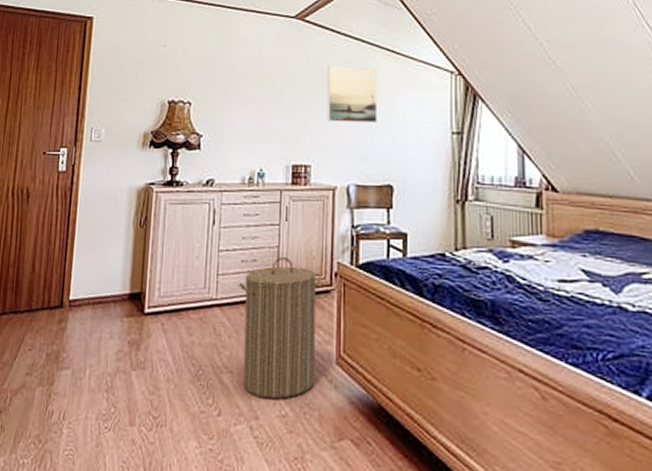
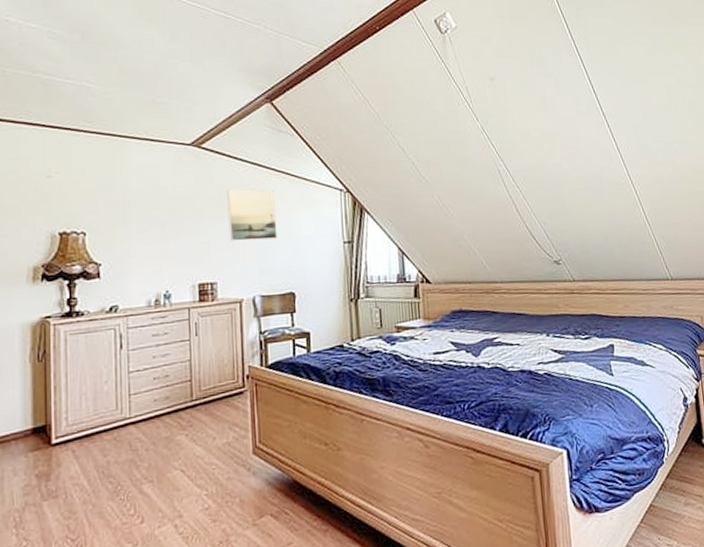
laundry hamper: present [239,257,321,400] -> none [152,369,235,498]

